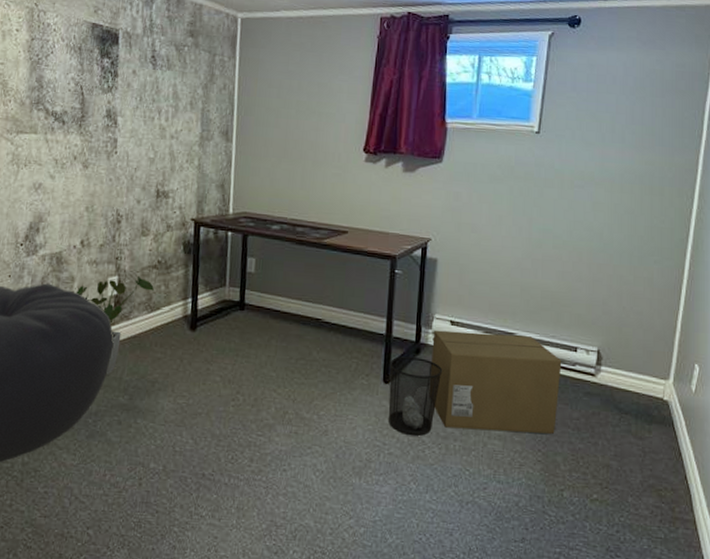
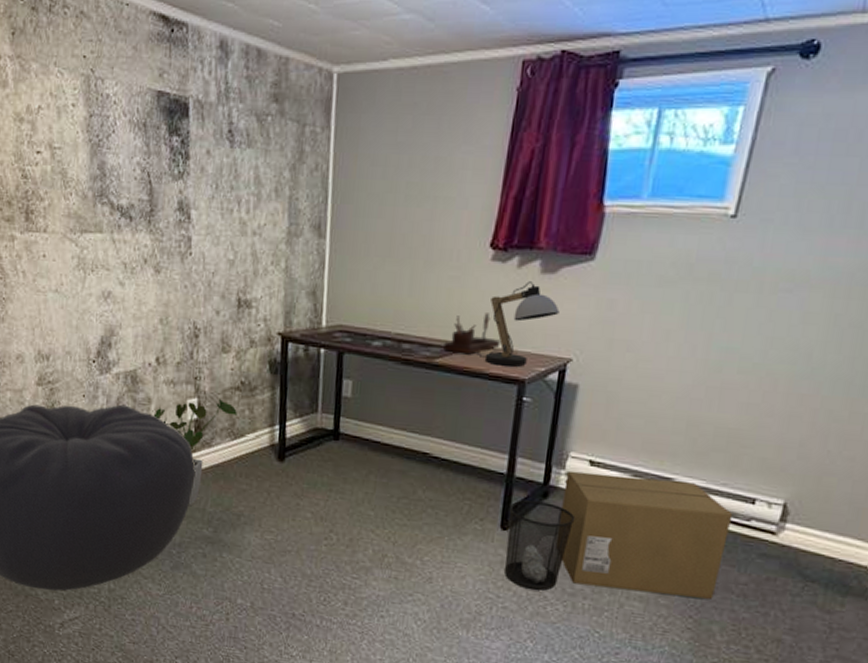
desk organizer: none [330,202,375,236] -> present [443,313,501,355]
desk lamp: none [358,178,419,245] -> present [478,281,560,367]

